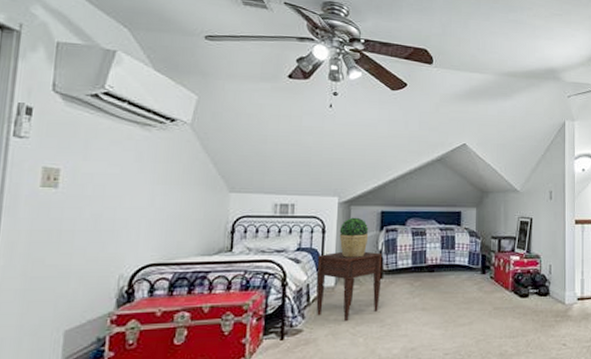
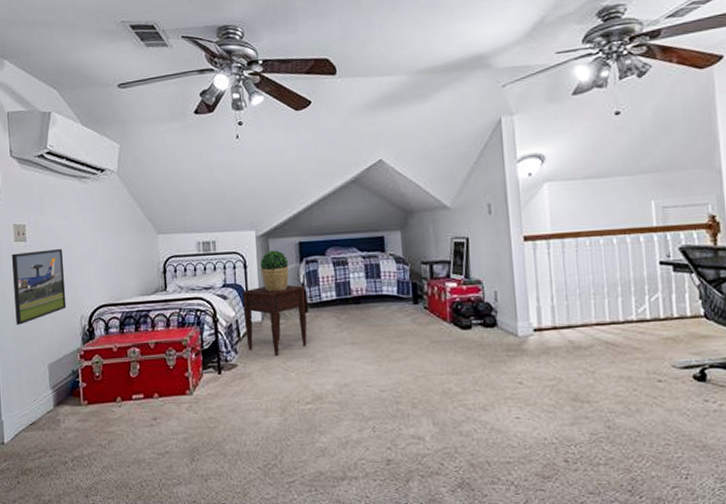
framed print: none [26,199,106,284] -> present [11,249,67,325]

